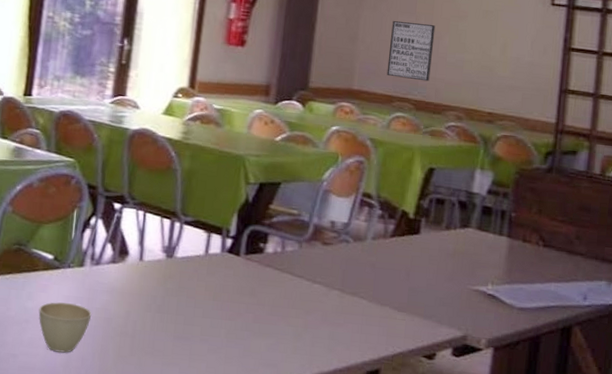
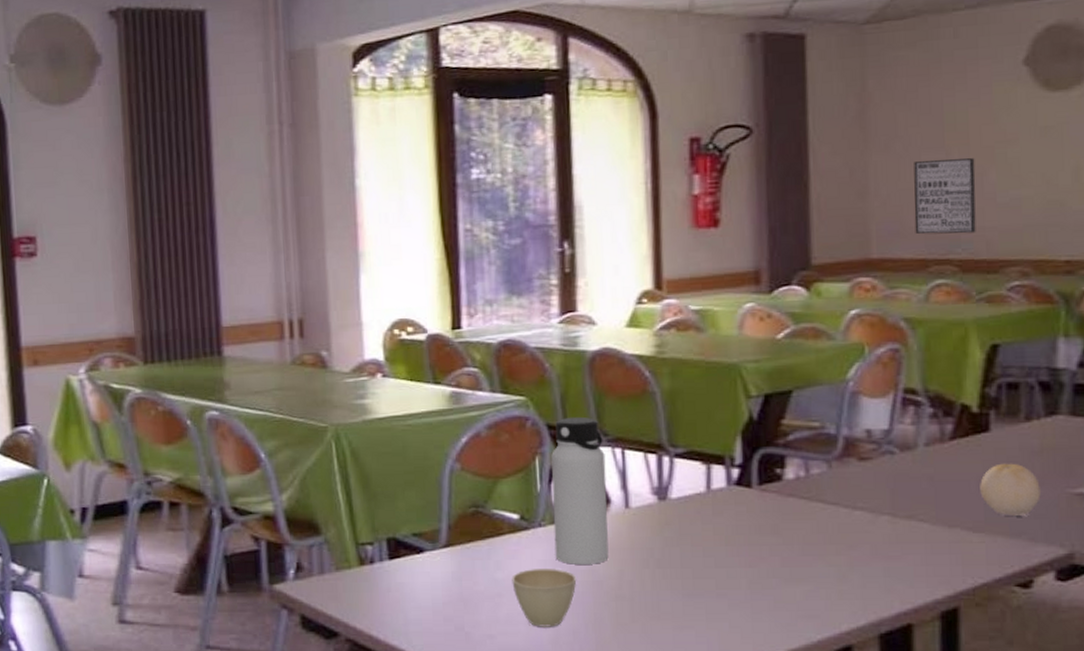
water bottle: none [77,180,131,304] -> present [551,416,609,565]
fruit: none [407,260,451,302] -> present [980,463,1042,516]

